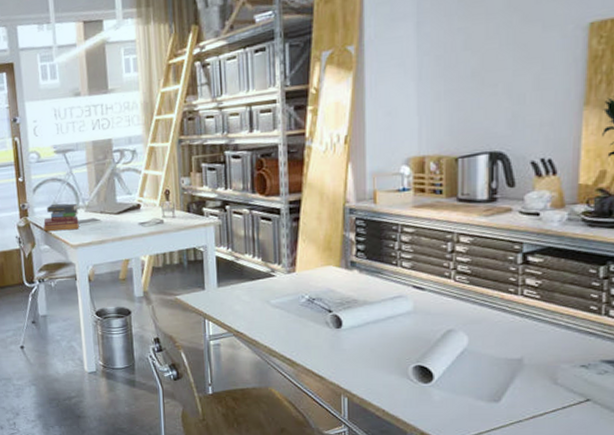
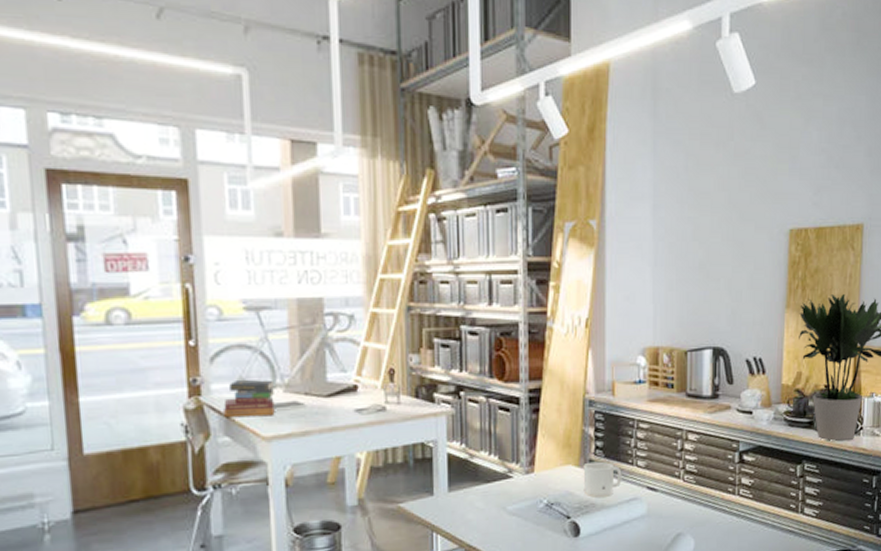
mug: none [344,262,386,296] -> present [583,461,622,499]

